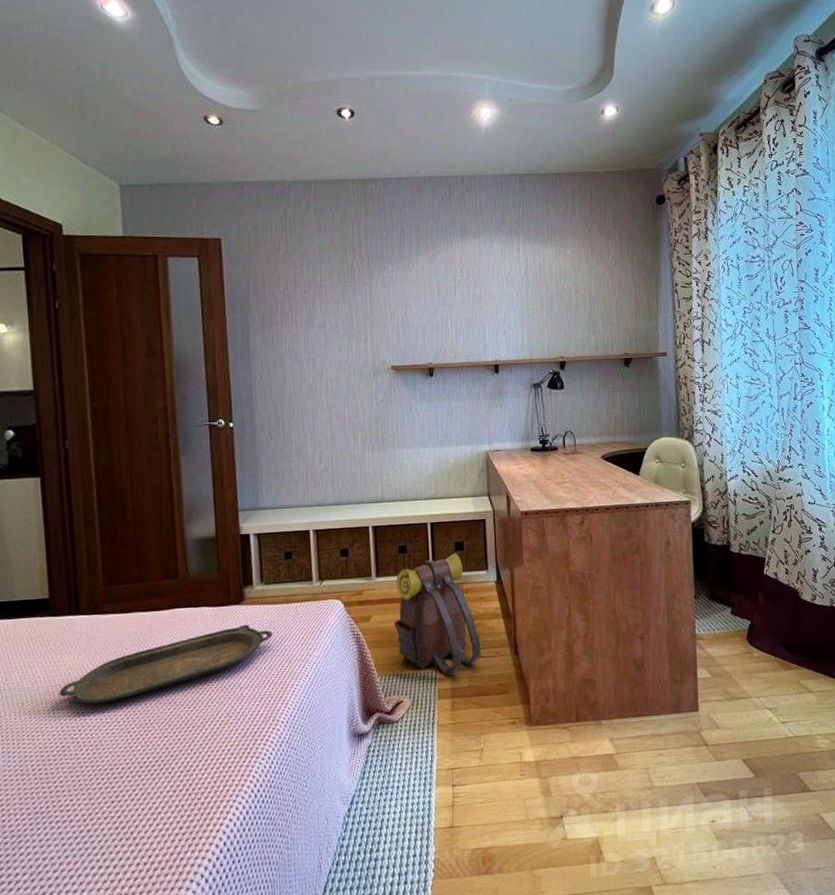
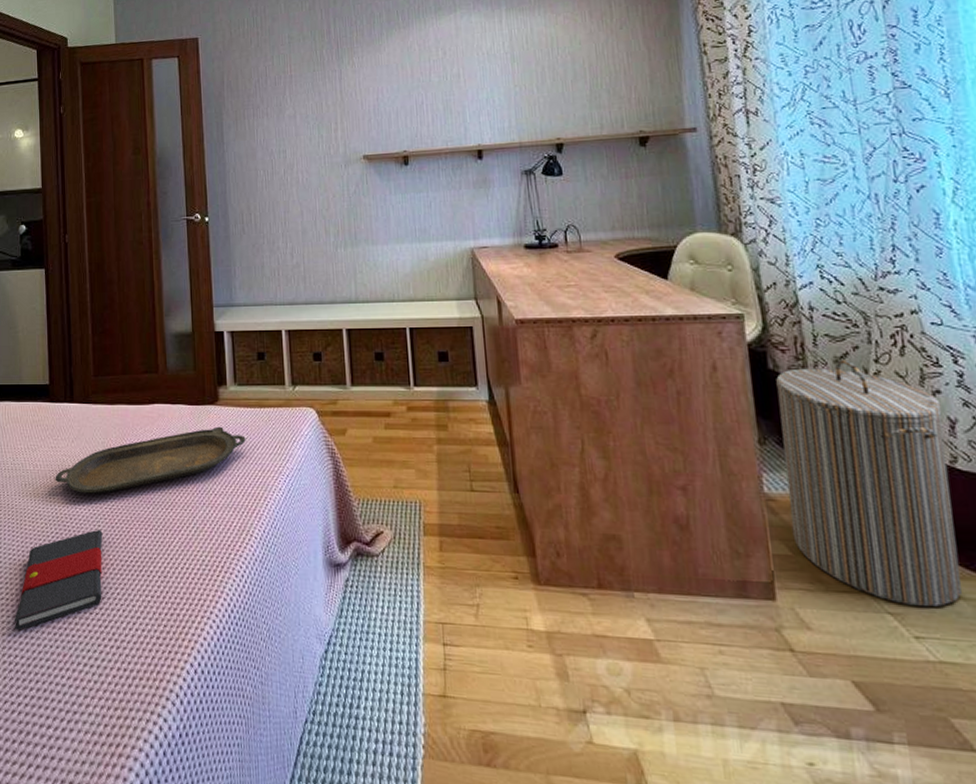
book: none [12,736,118,849] -> present [14,529,103,631]
backpack: present [394,552,481,676] -> none [372,363,473,509]
laundry hamper: none [709,532,812,702] -> present [776,360,963,608]

